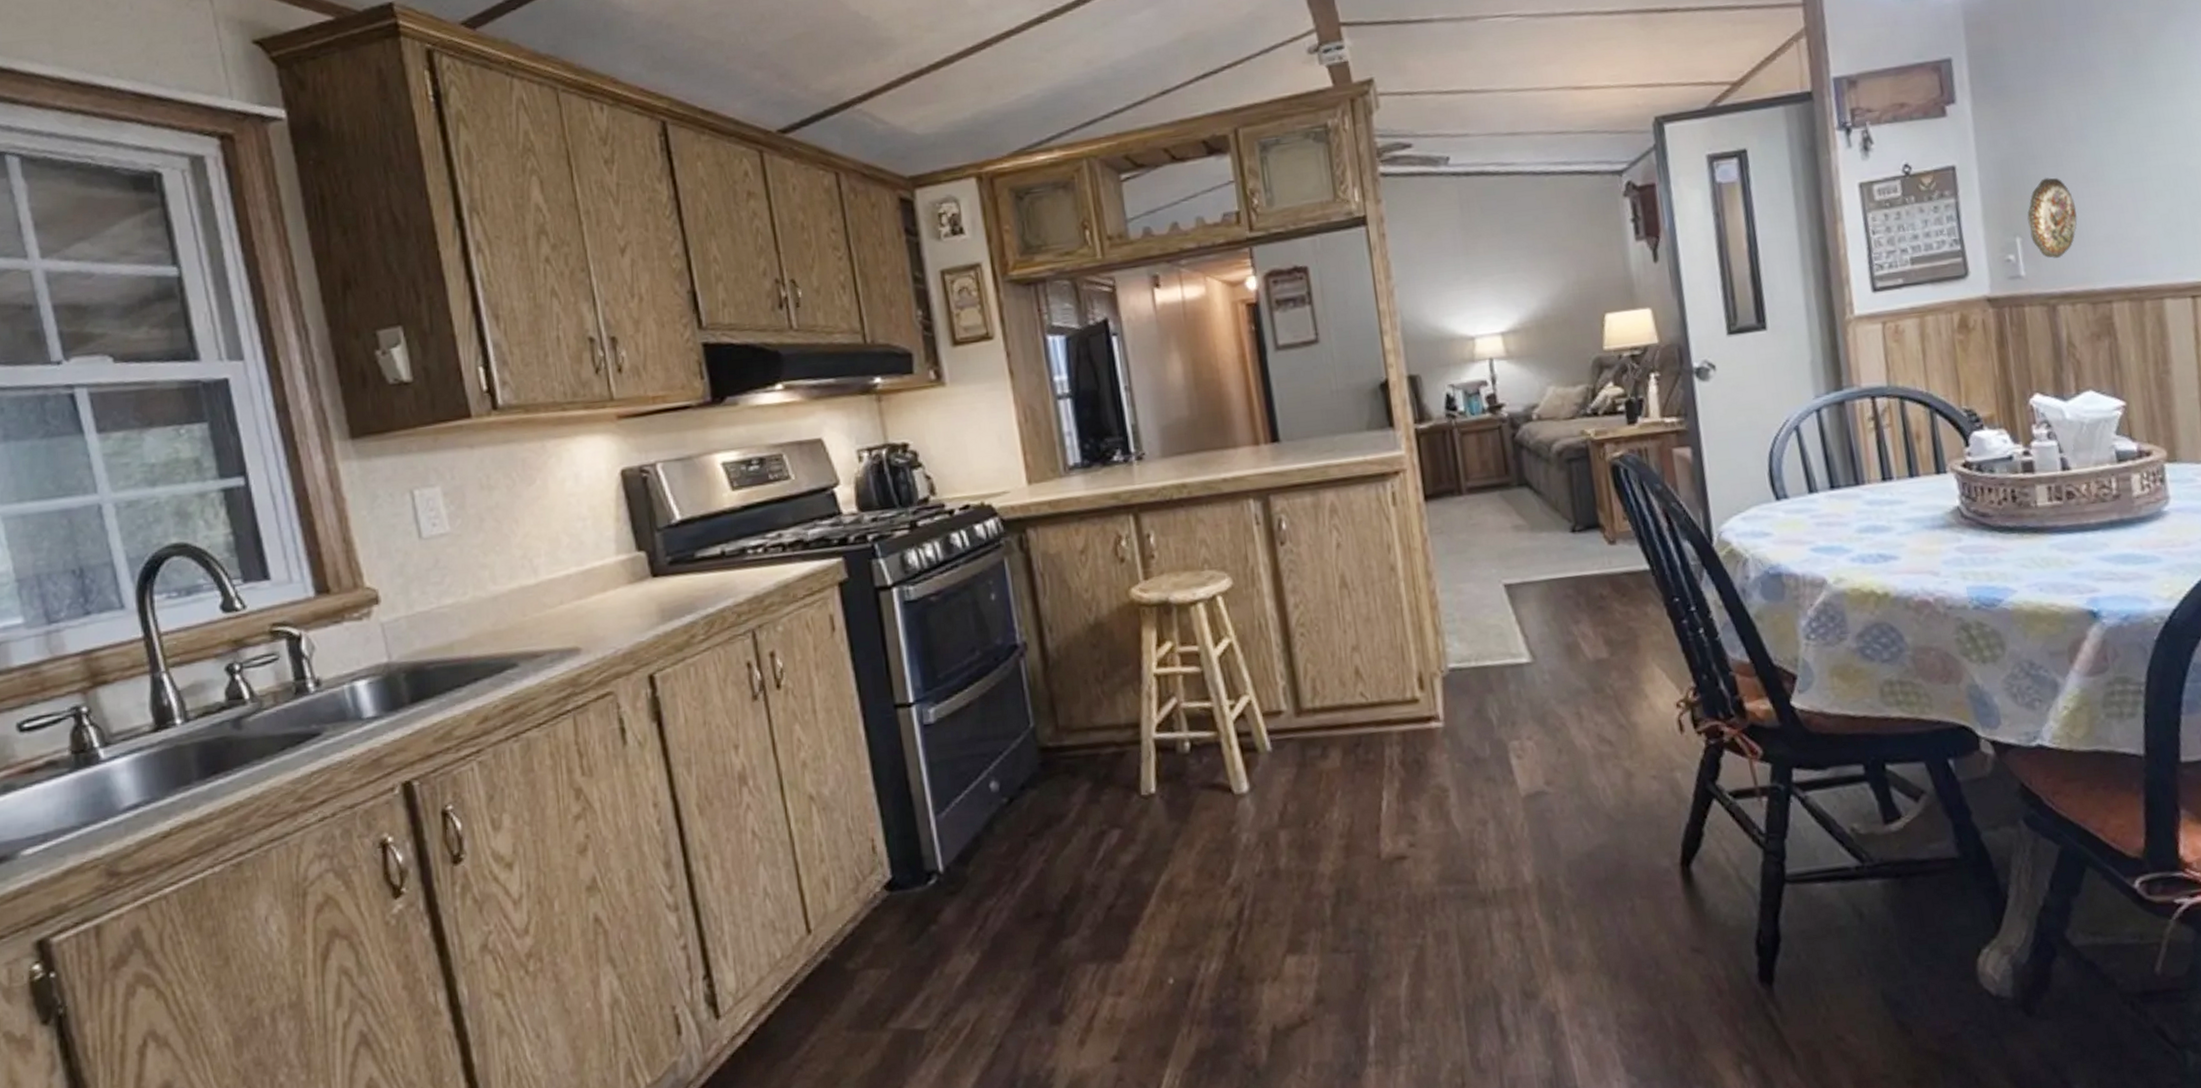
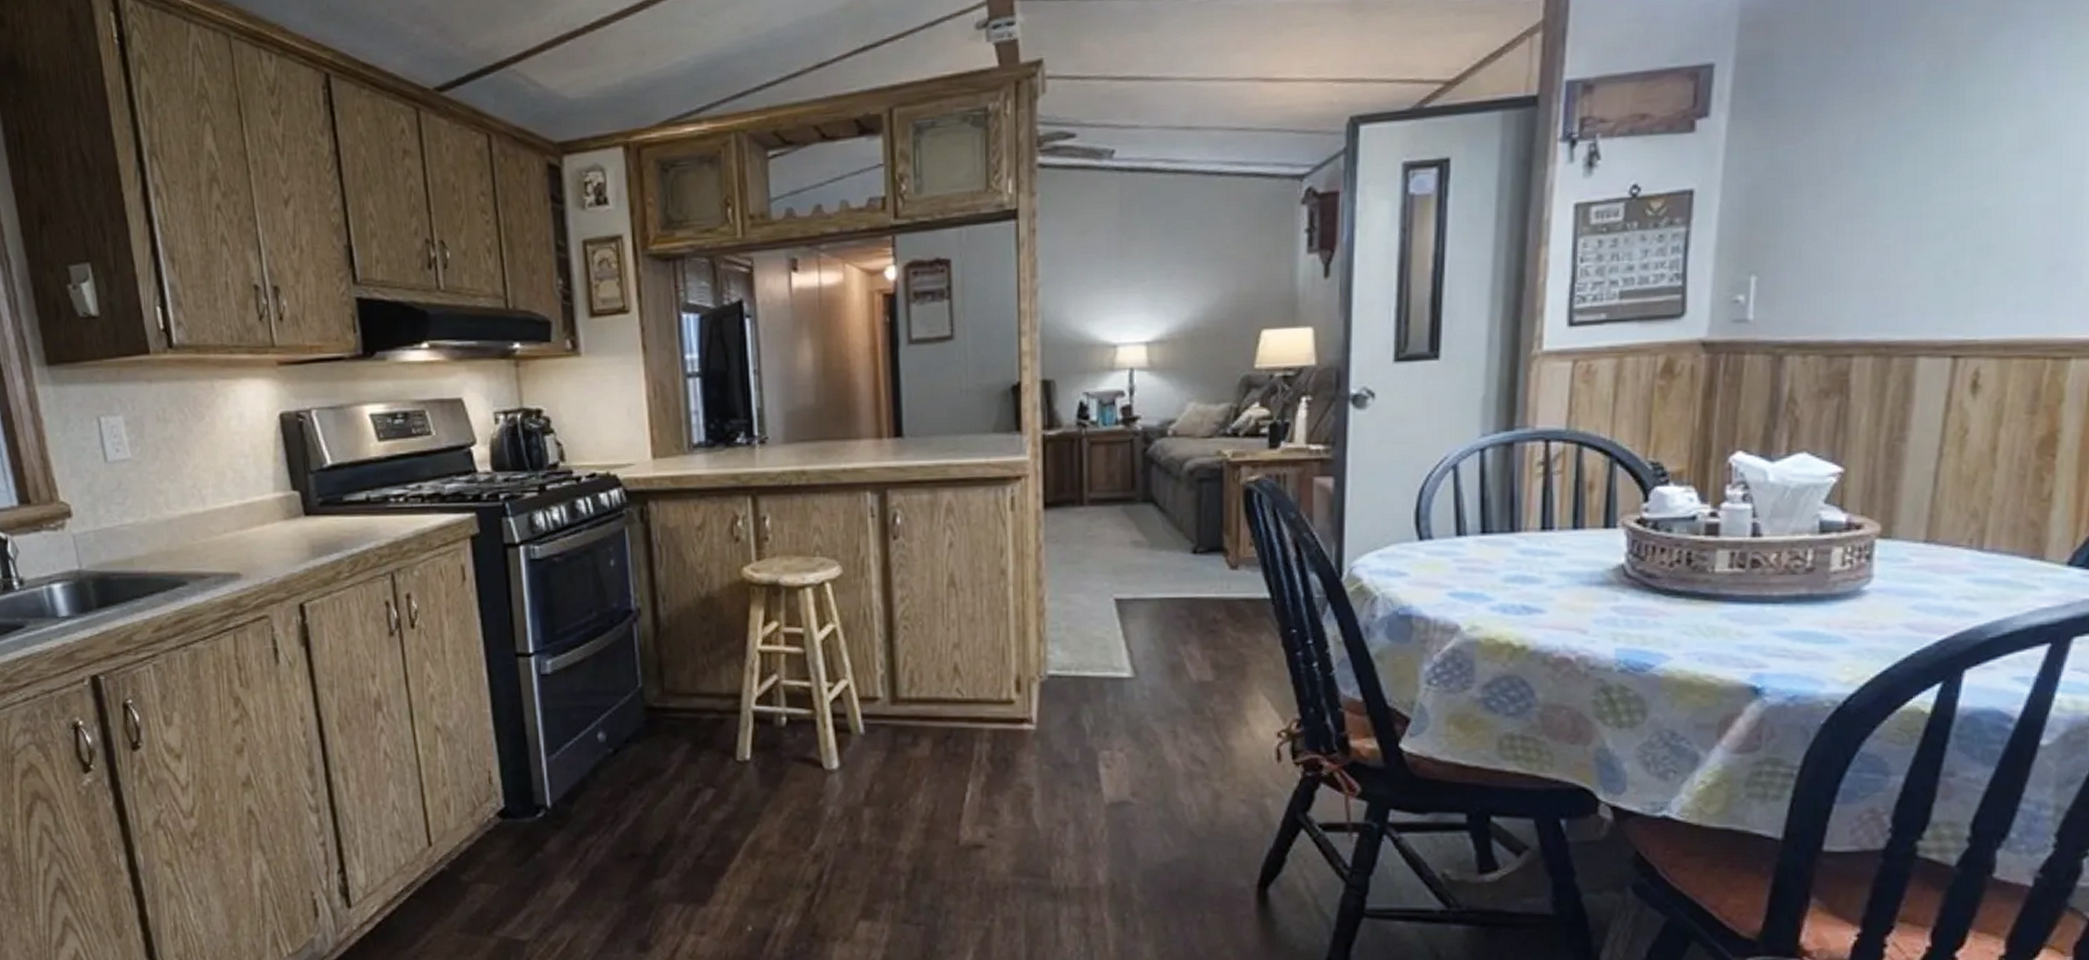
decorative plate: present [2027,177,2078,258] -> none [1769,209,1832,302]

